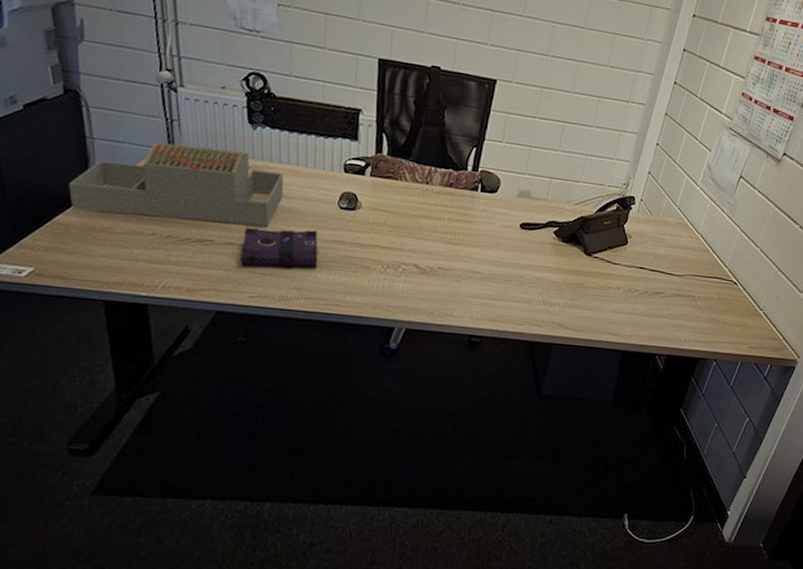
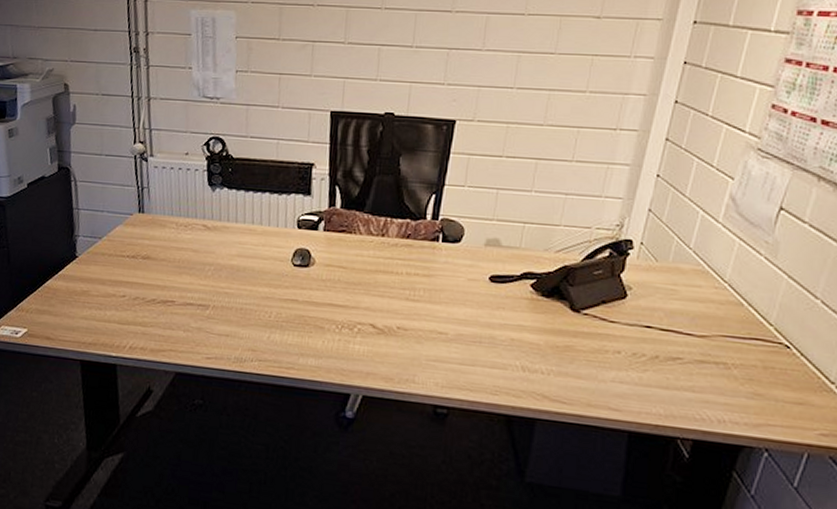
architectural model: present [68,142,284,227] -> none [57,209,240,286]
book: present [240,227,318,267] -> none [199,287,272,327]

